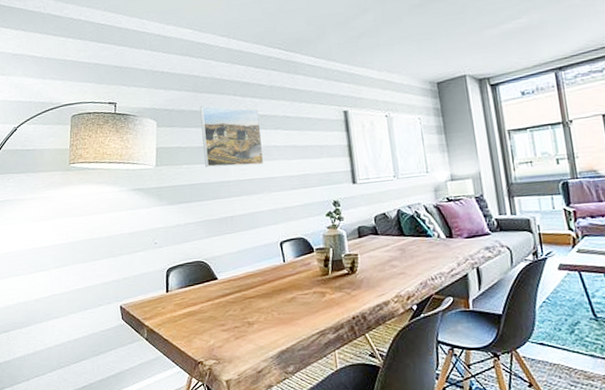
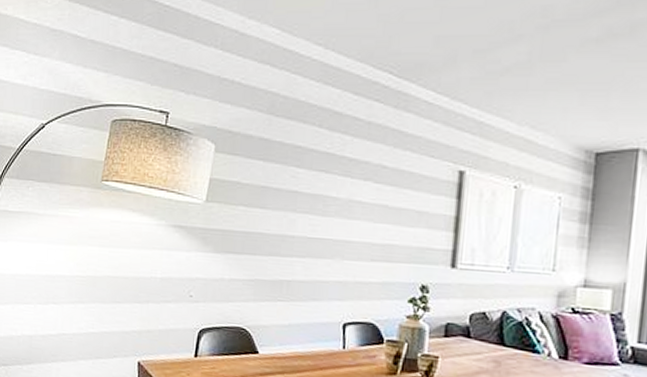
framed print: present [199,105,264,167] -> none [267,134,348,223]

